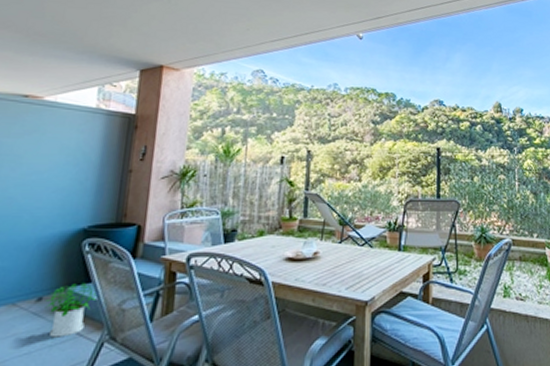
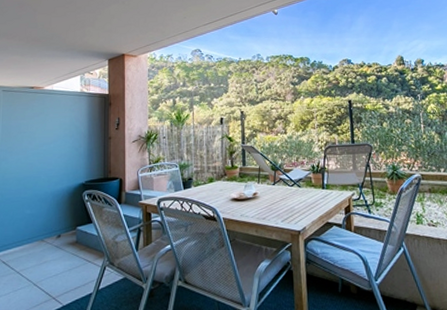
potted plant: present [45,283,97,338] -> none [63,224,97,264]

